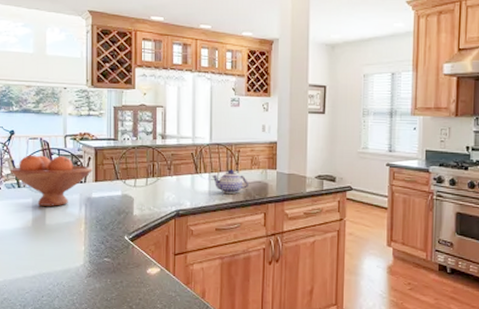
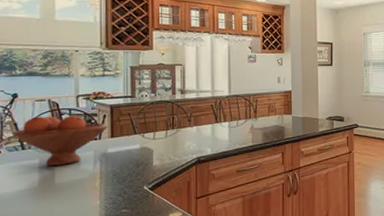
teapot: present [211,169,250,194] -> none [231,117,268,138]

